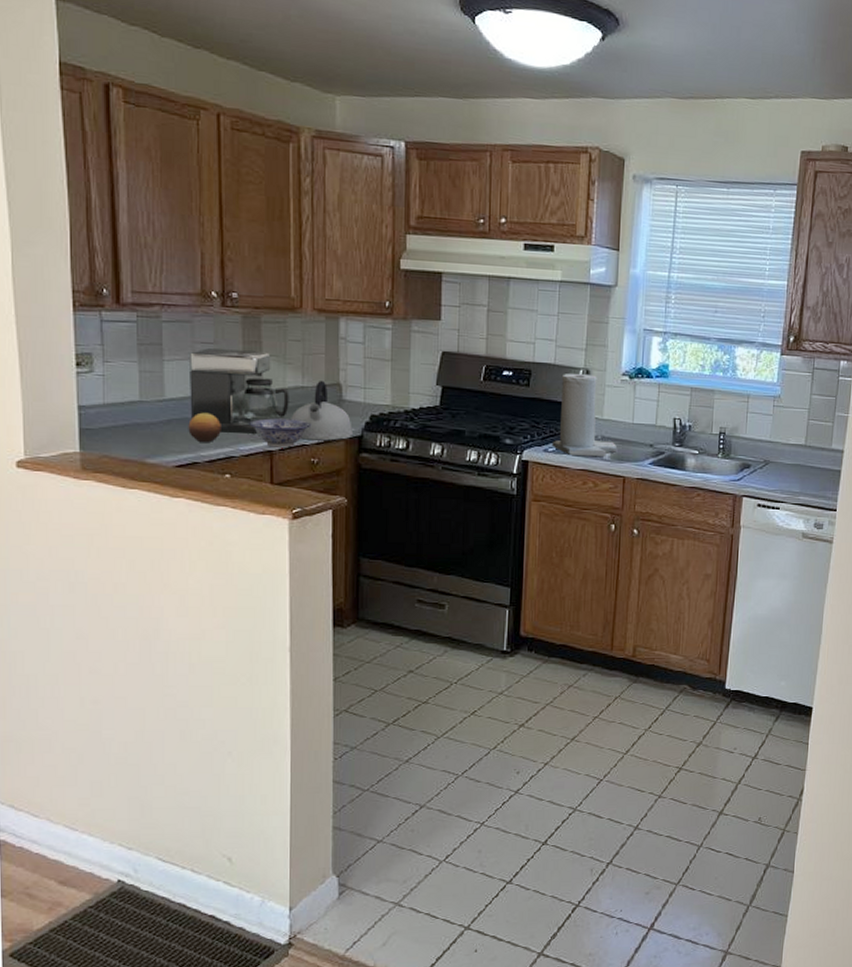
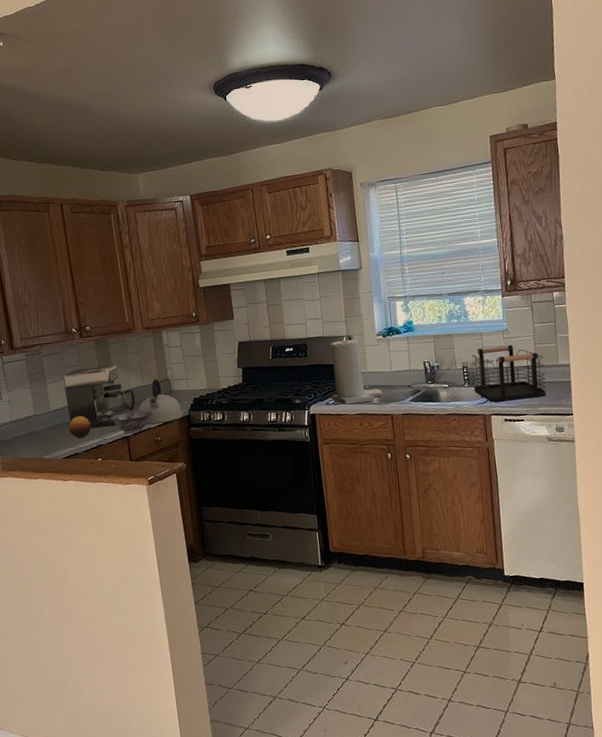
dish rack: none [728,413,815,484] -> present [472,344,547,403]

